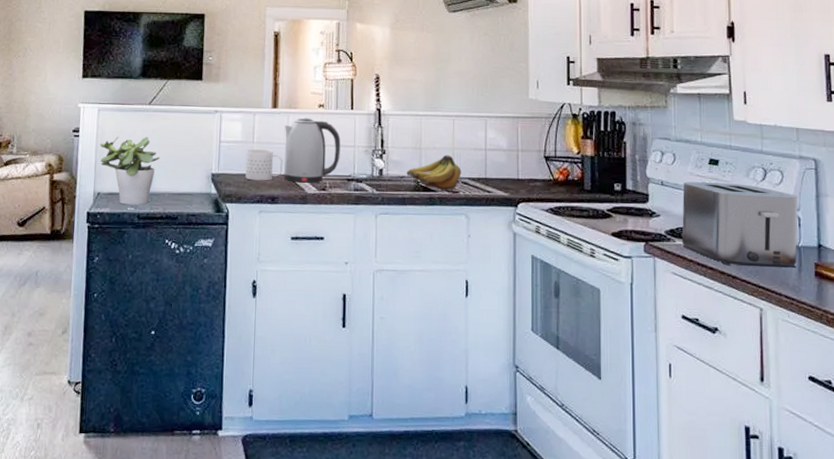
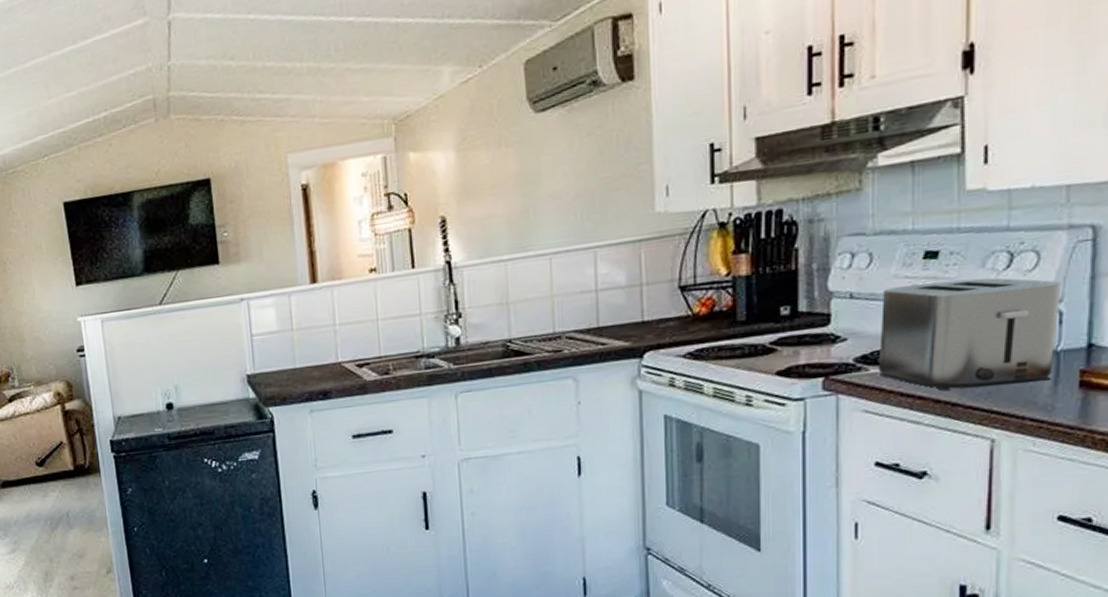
potted plant: present [99,136,160,205] -> none [110,344,182,426]
mug: present [245,149,283,181] -> none [284,335,333,376]
kettle: present [283,118,341,183] -> none [328,288,404,370]
fruit: present [406,155,462,191] -> none [491,305,565,352]

